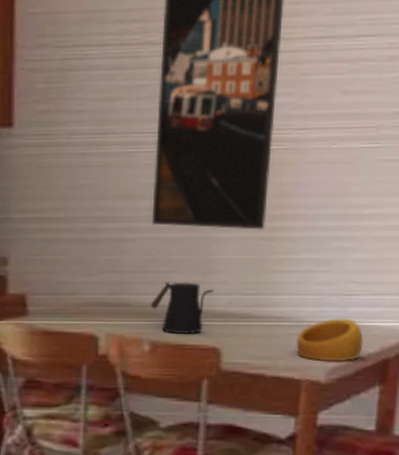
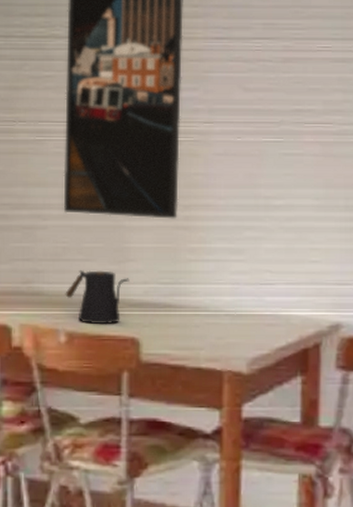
ring: present [296,318,364,362] -> none [216,308,282,352]

